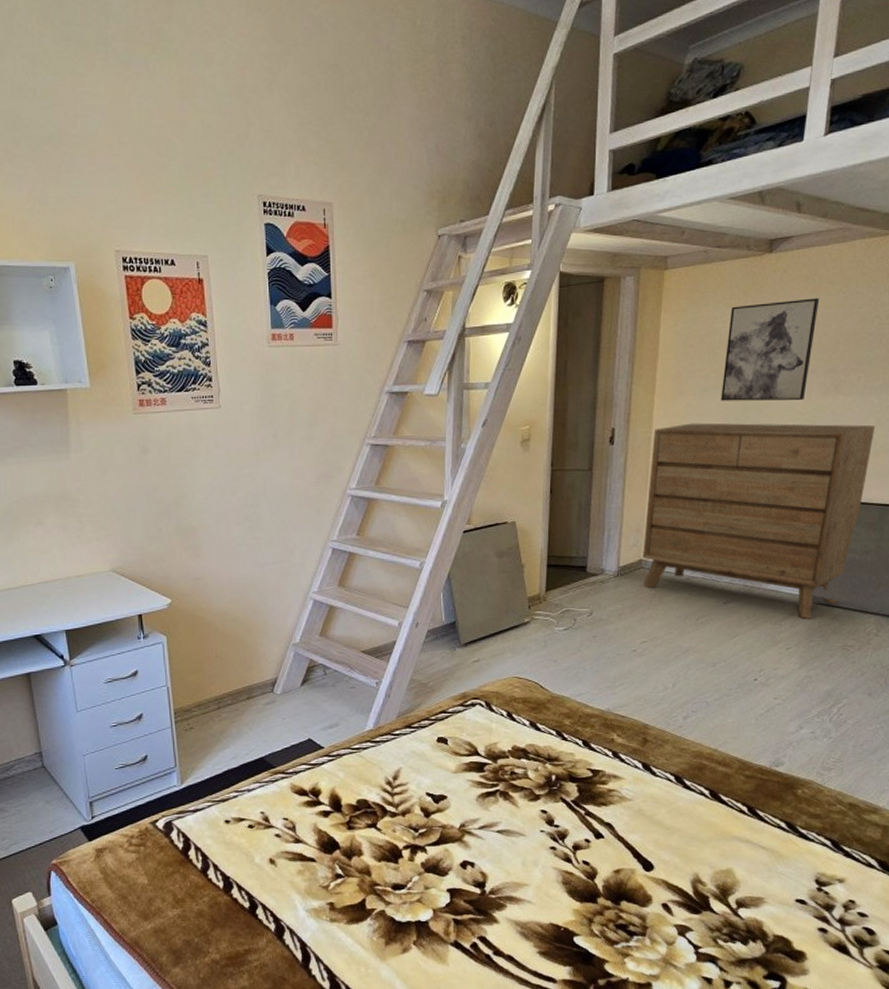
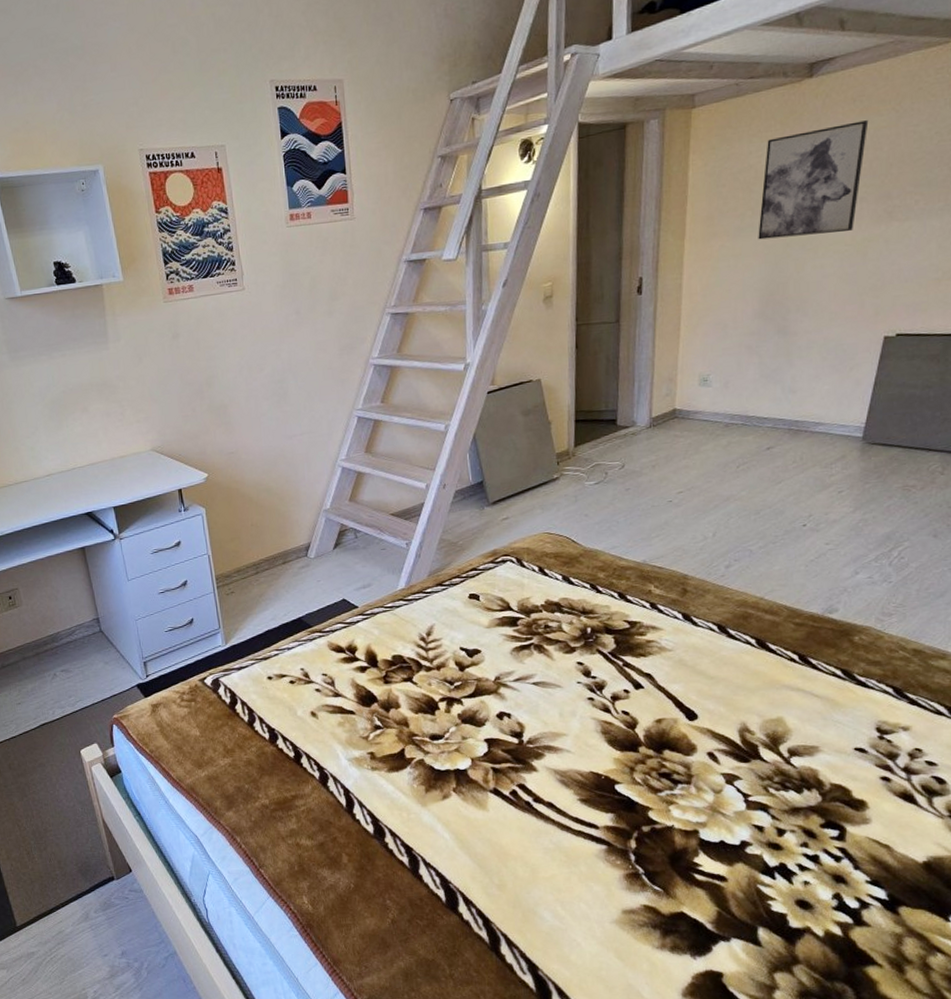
dresser: present [643,423,876,619] -> none [676,251,937,461]

